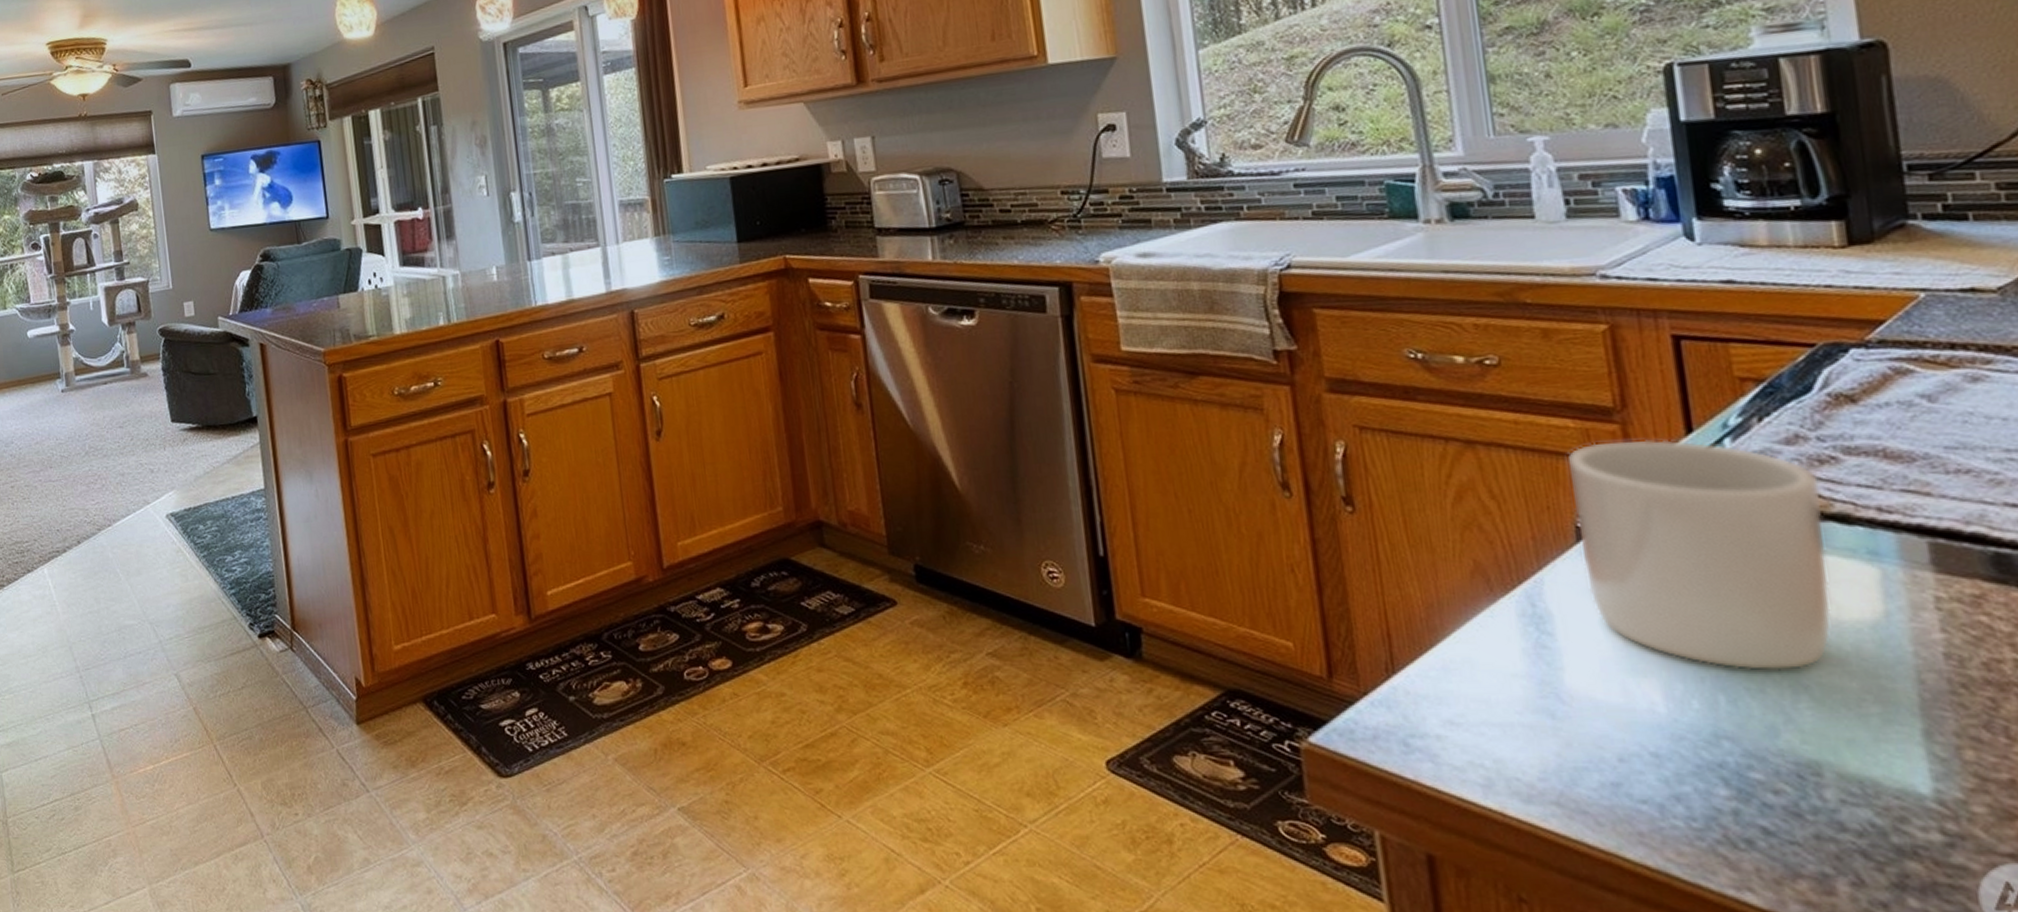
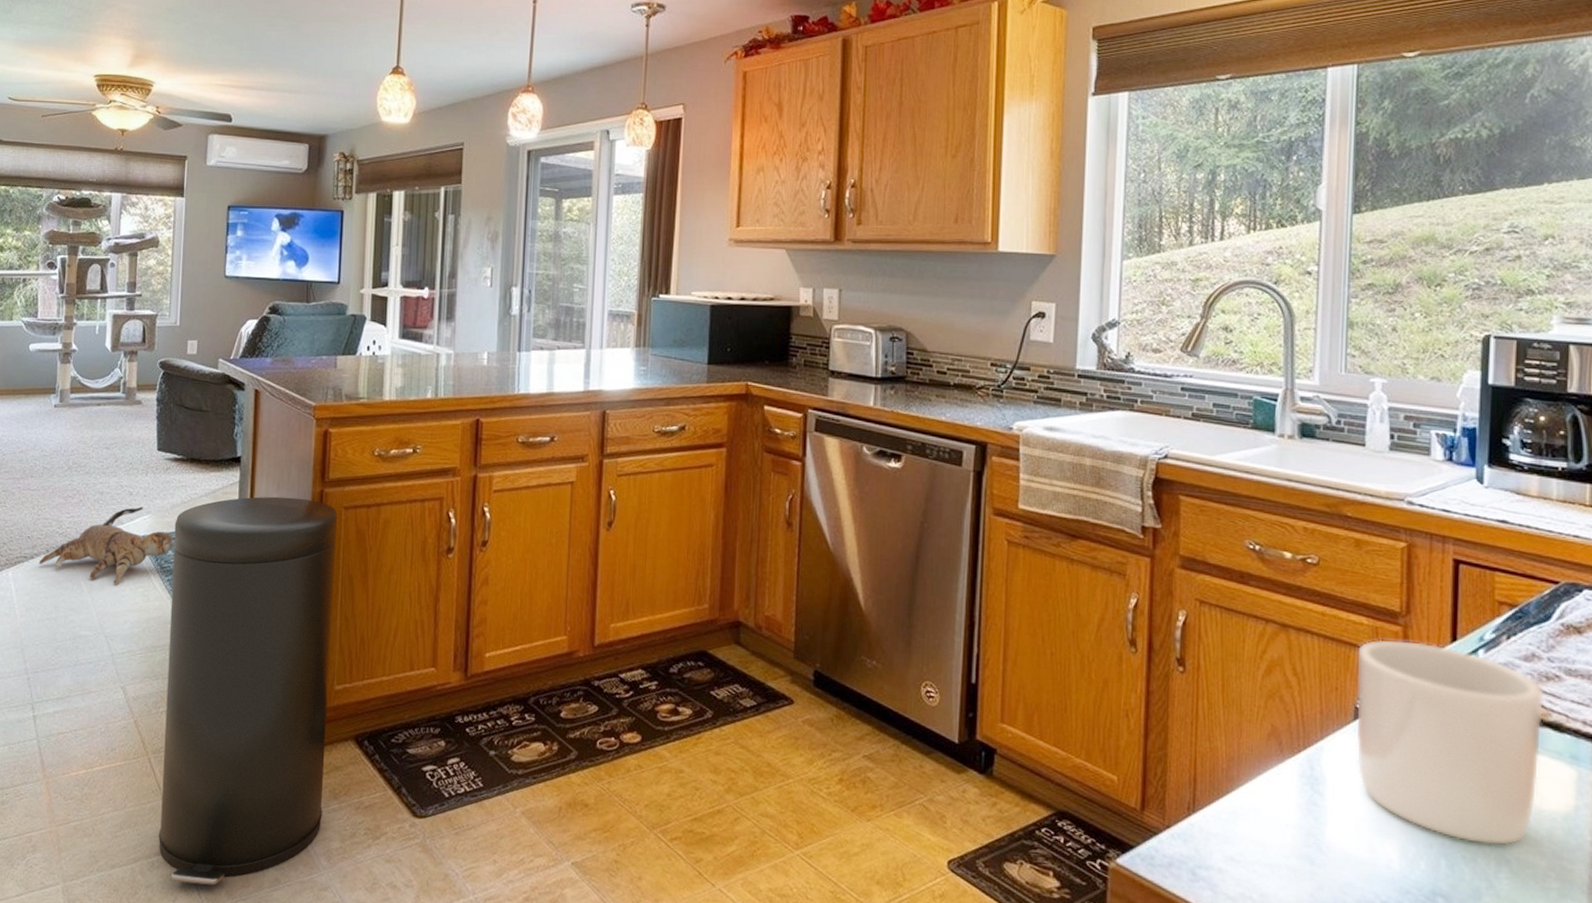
cat: none [72,483,204,568] -> present [39,506,175,585]
pedal bin: none [201,451,403,873] -> present [159,496,338,886]

